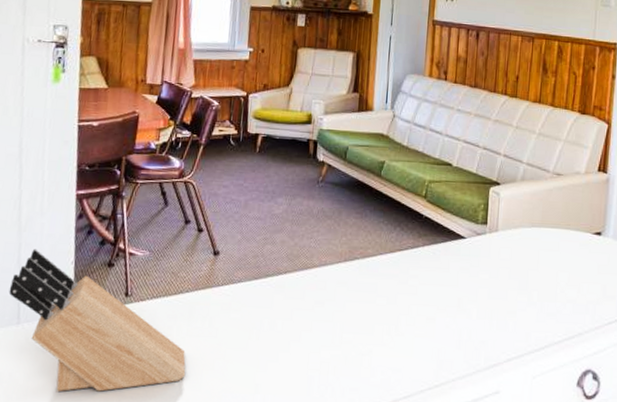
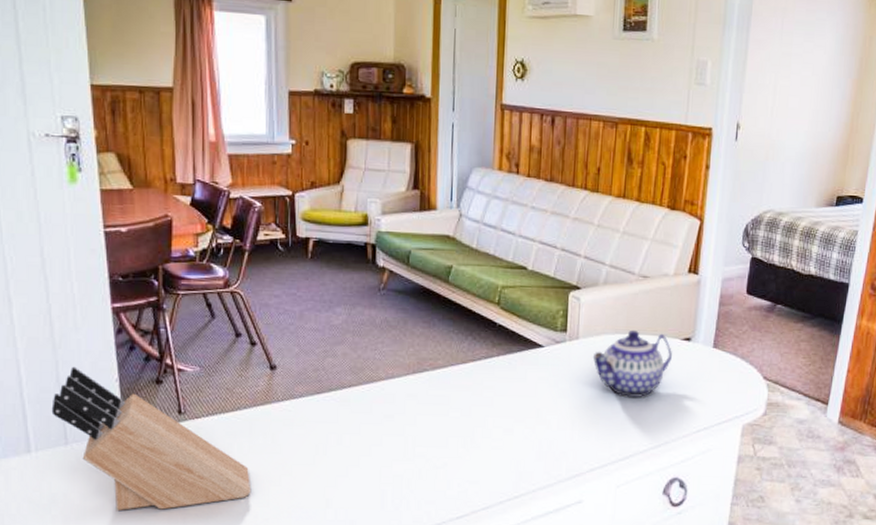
teapot: none [510,223,584,289] -> present [592,329,672,397]

